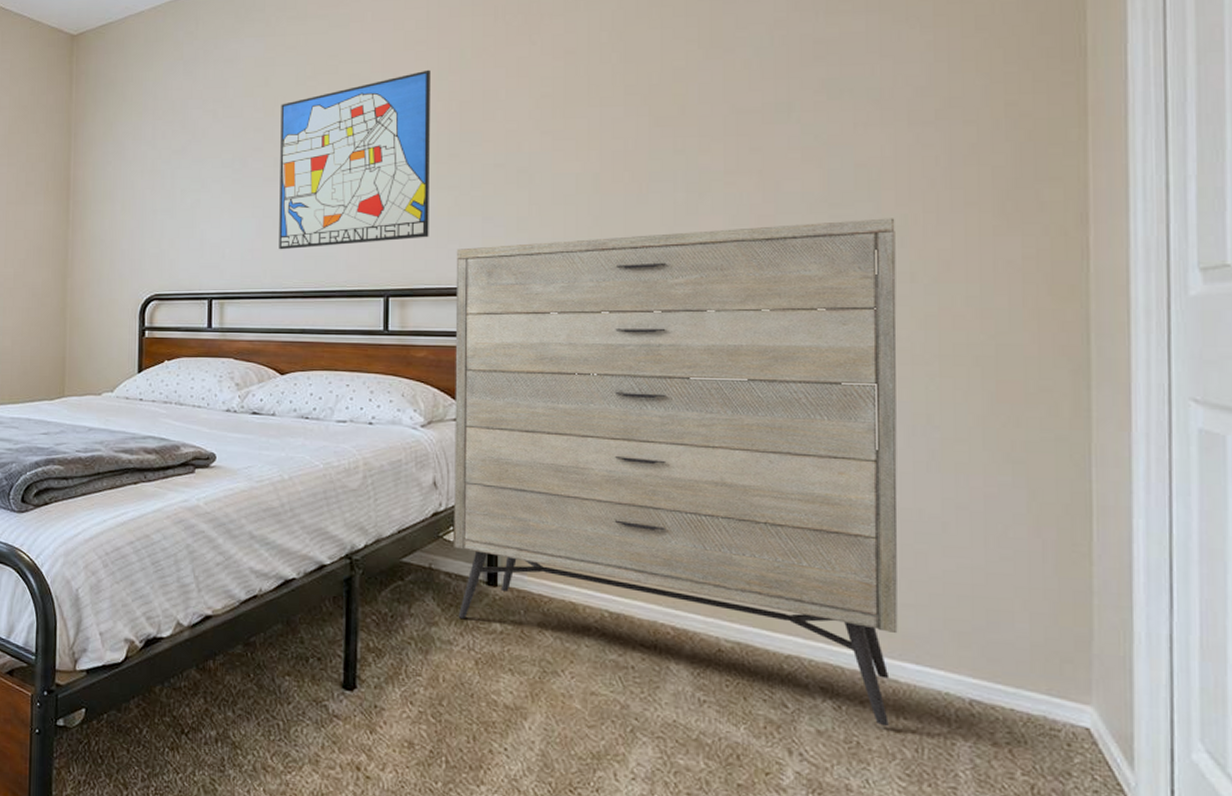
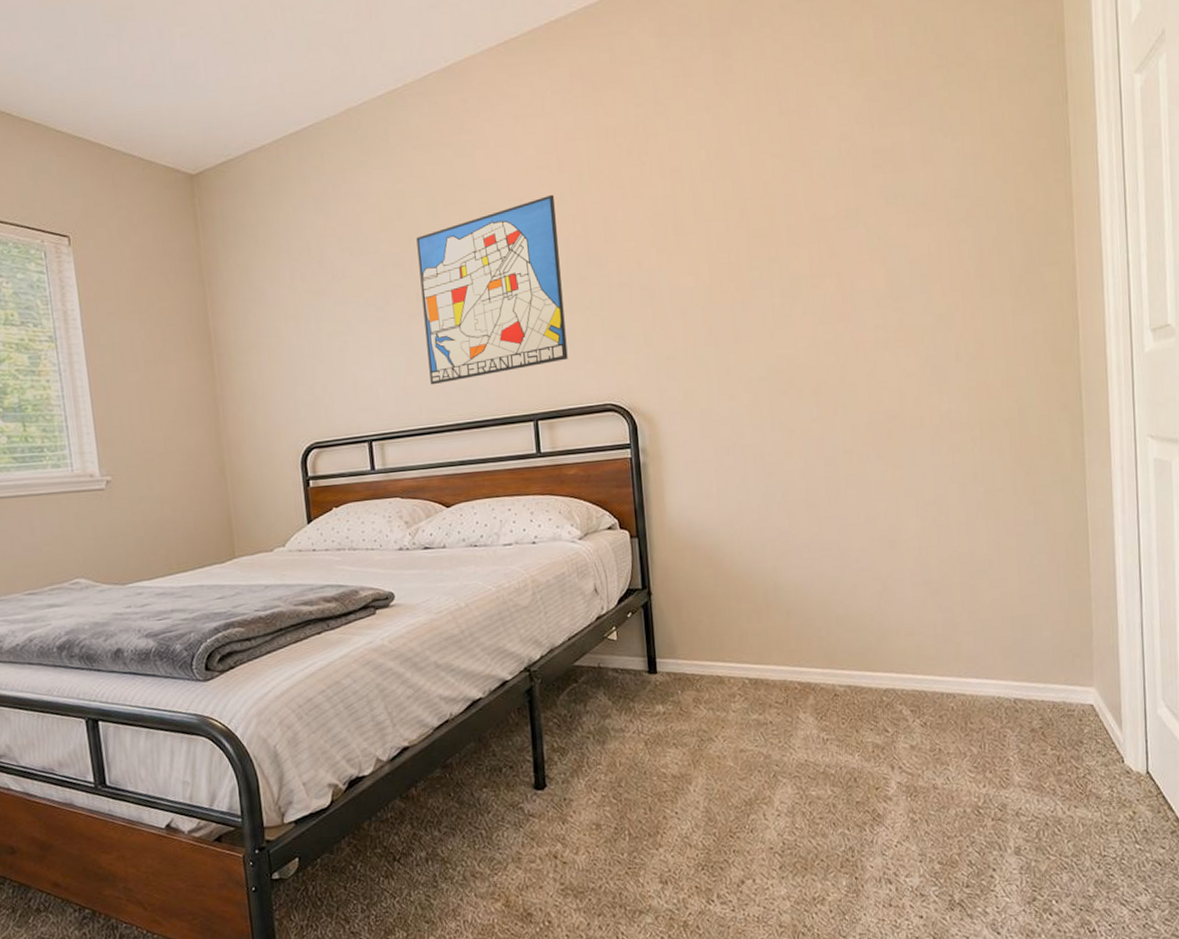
dresser: present [454,218,898,727] -> none [593,307,963,733]

